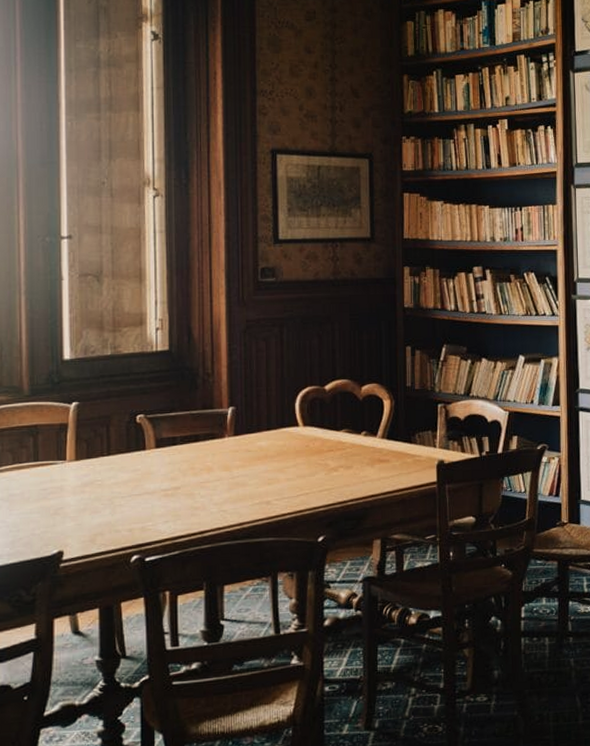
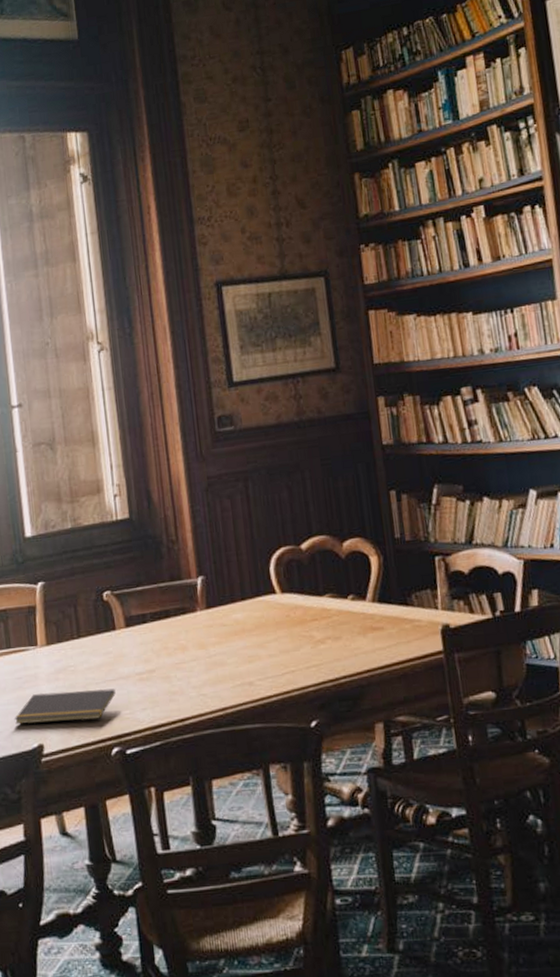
notepad: none [35,502,140,532] -> present [14,688,116,725]

